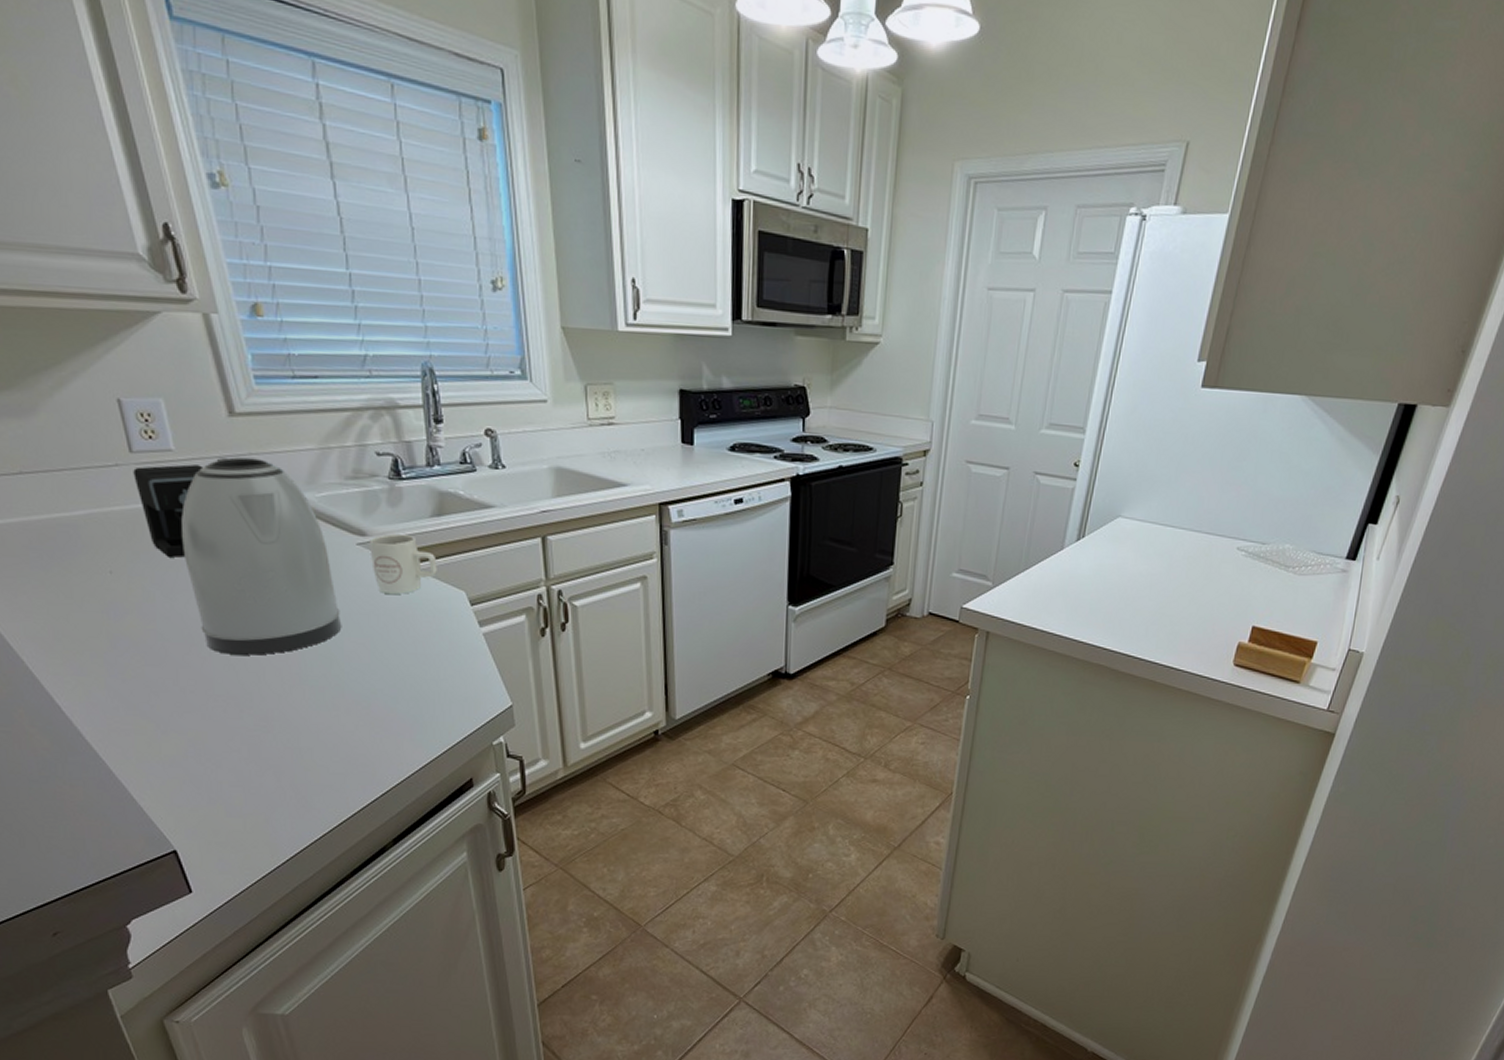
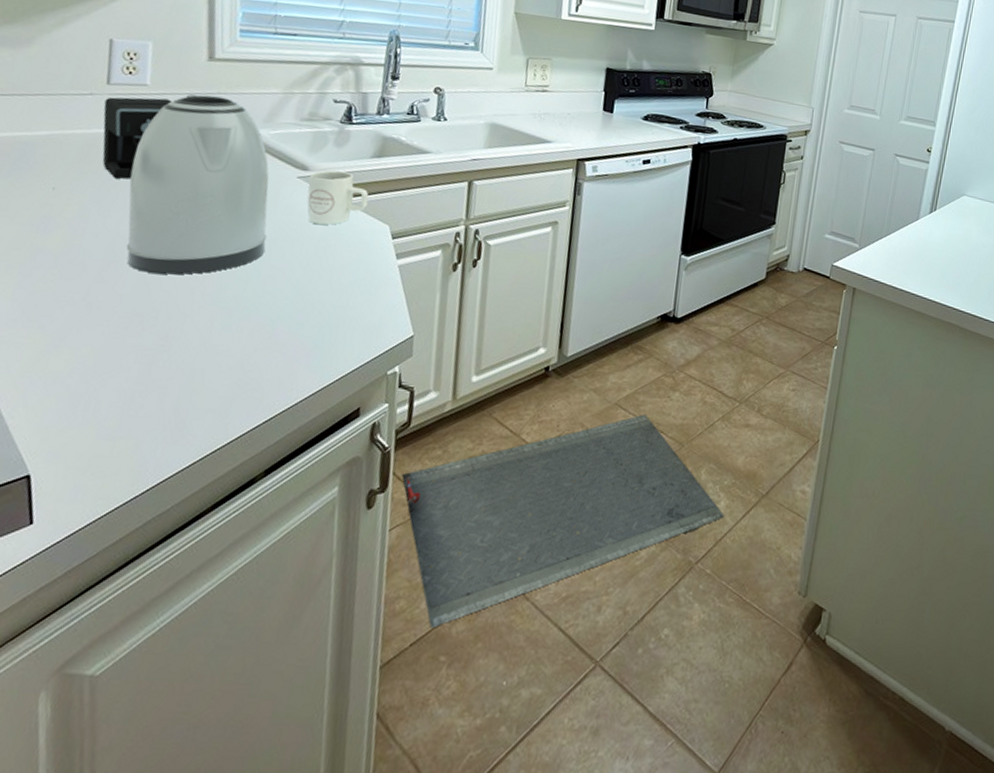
door mat: none [526,773,856,972] -> present [401,414,724,628]

